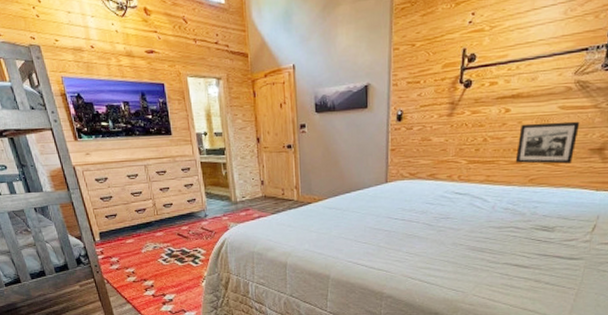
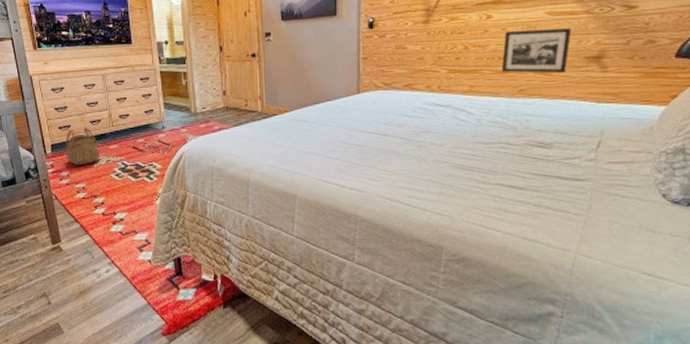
basket: none [112,215,147,252] -> present [65,127,100,166]

